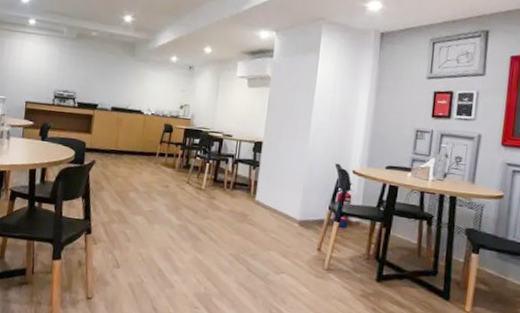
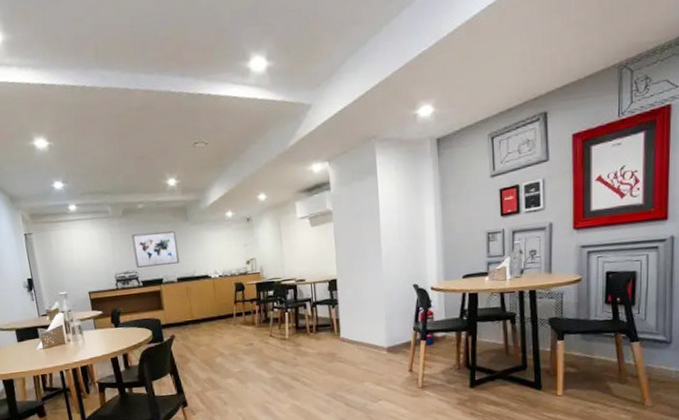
wall art: none [76,57,121,93] -> present [131,231,180,268]

